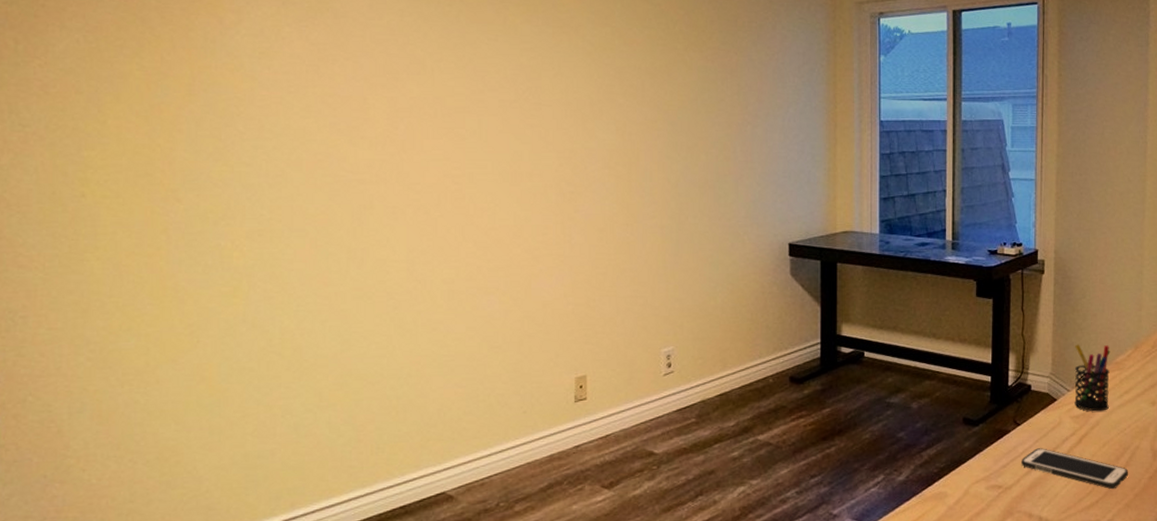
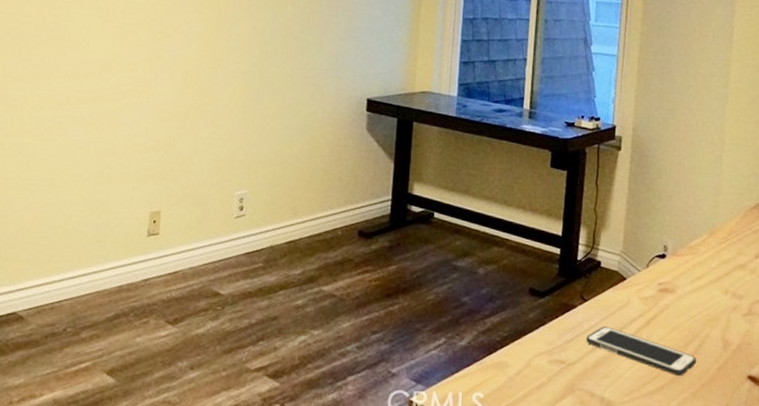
pen holder: present [1074,344,1110,412] -> none [644,224,685,295]

